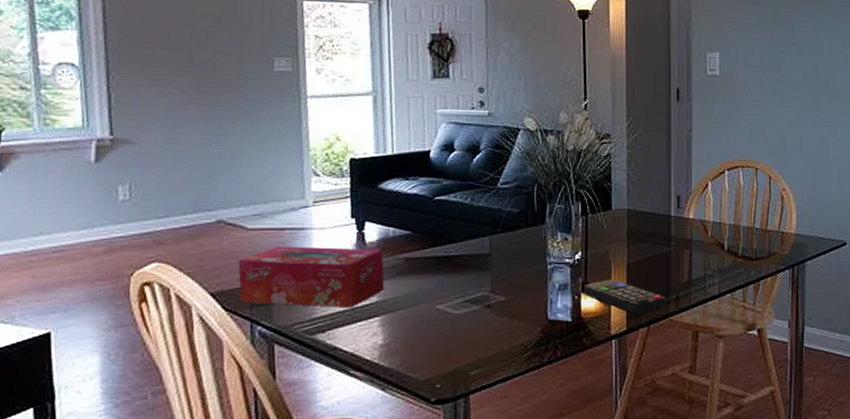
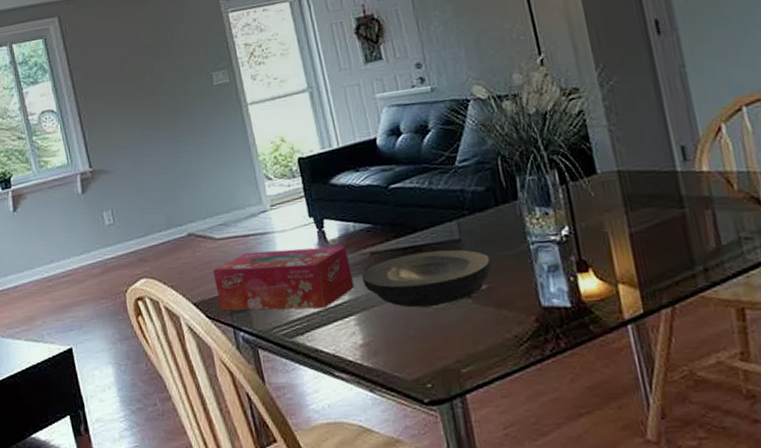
plate: none [393,262,512,313] -> present [361,249,492,308]
remote control: present [584,279,667,314] -> none [579,254,693,293]

